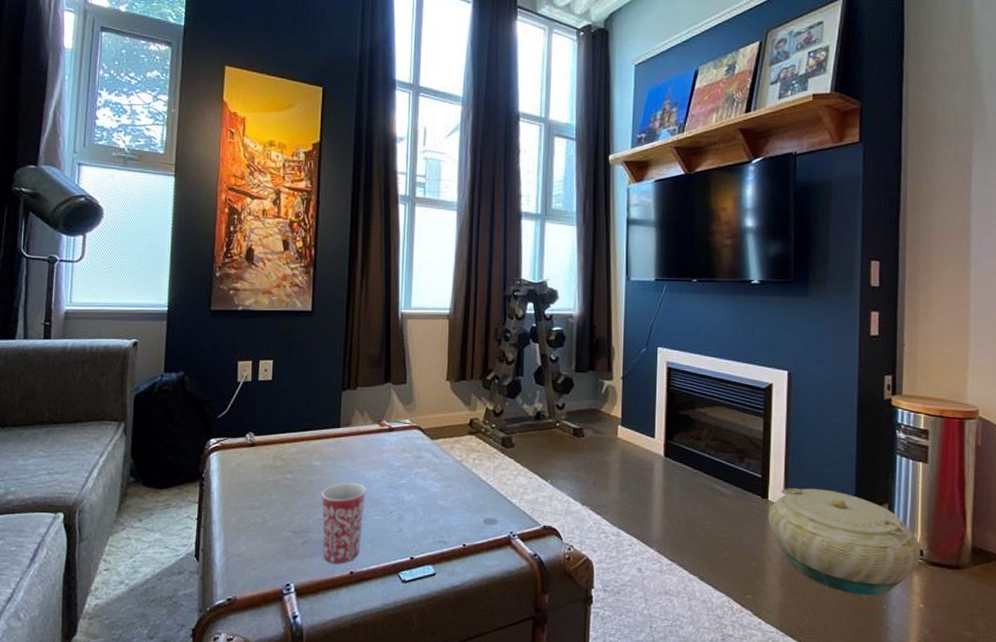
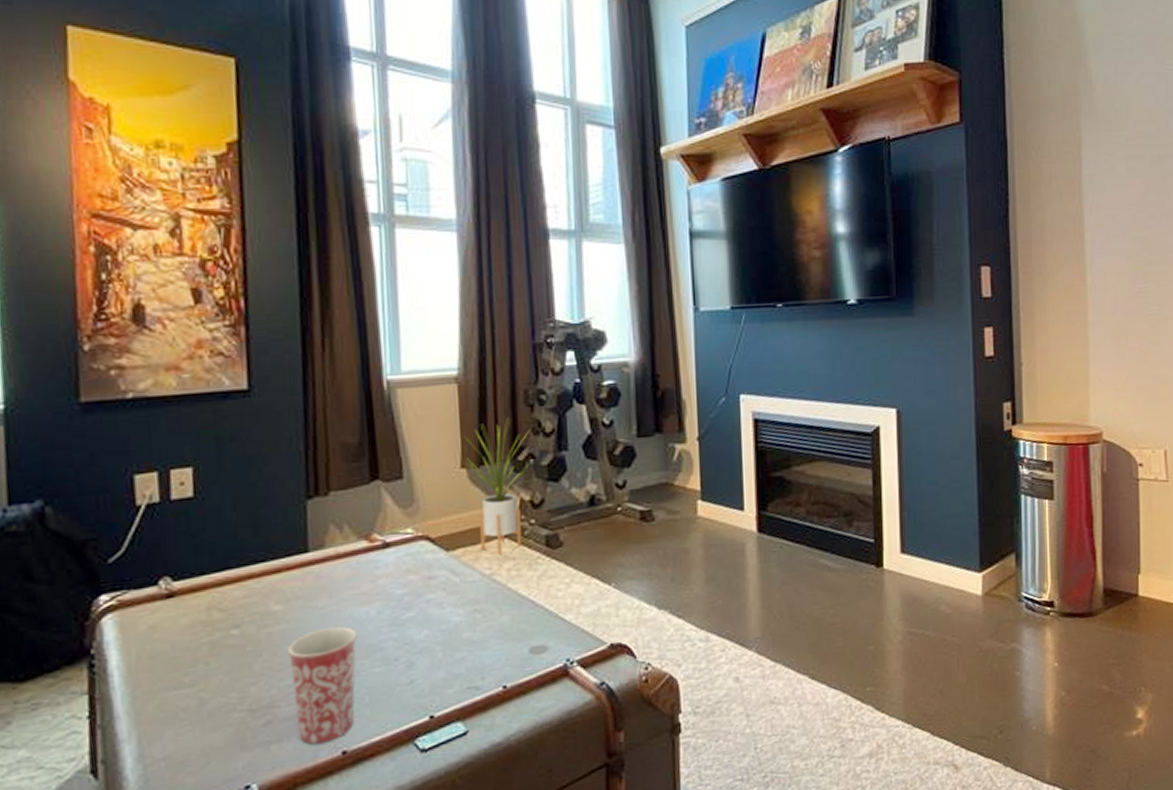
house plant: none [450,348,498,446] -> present [464,418,532,554]
basket: present [768,488,921,596] -> none [884,546,1052,665]

